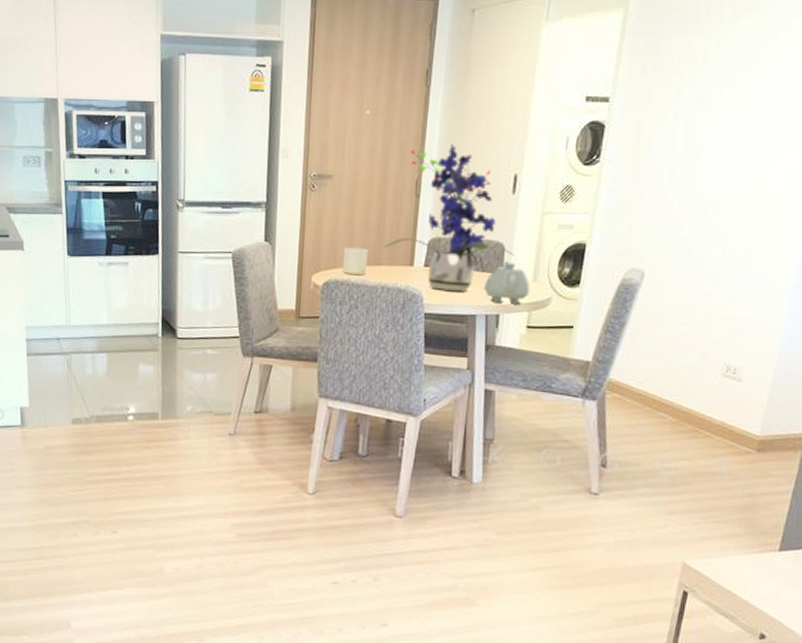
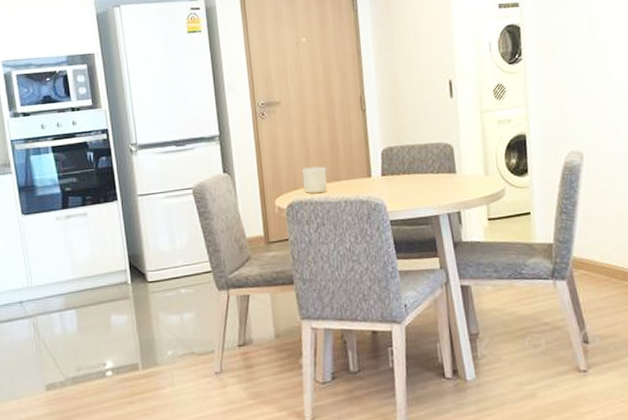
flower arrangement: present [384,143,514,291] -> none [340,59,463,196]
teapot: present [483,261,531,304] -> none [441,160,485,201]

